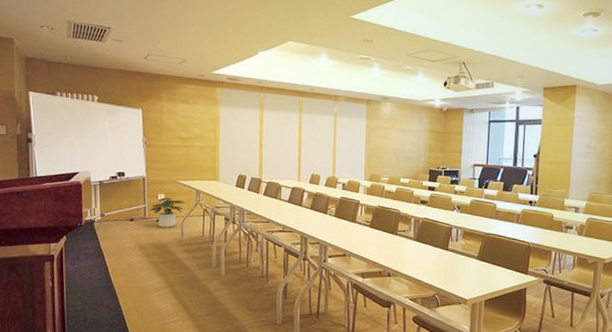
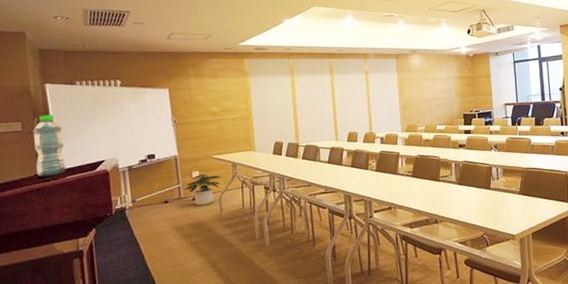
water bottle: none [15,121,43,182] -> present [33,115,66,177]

